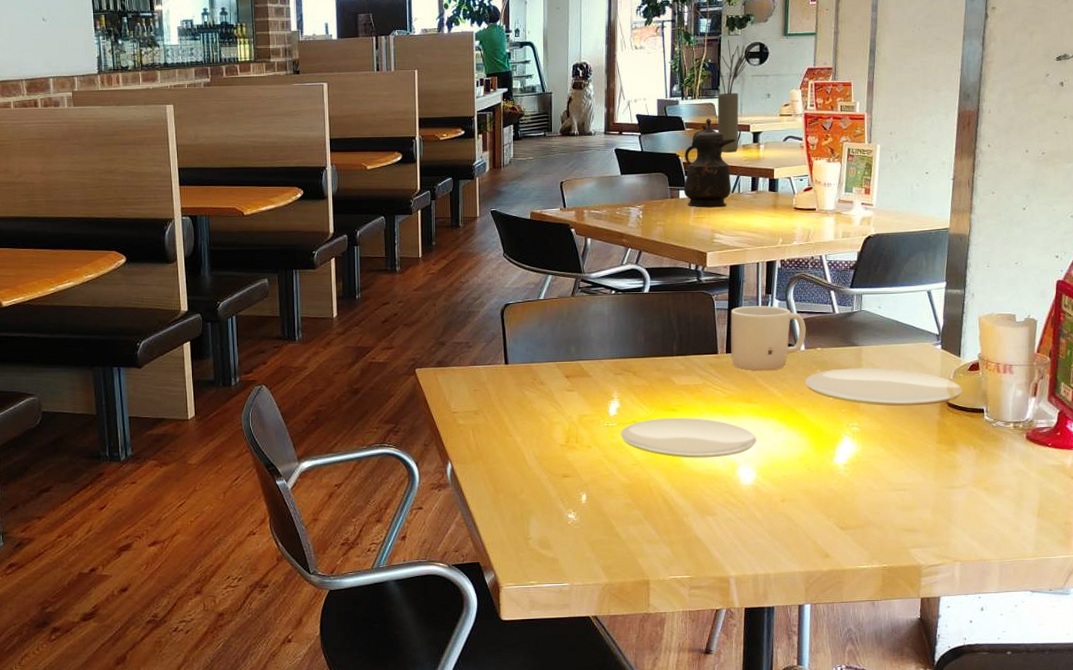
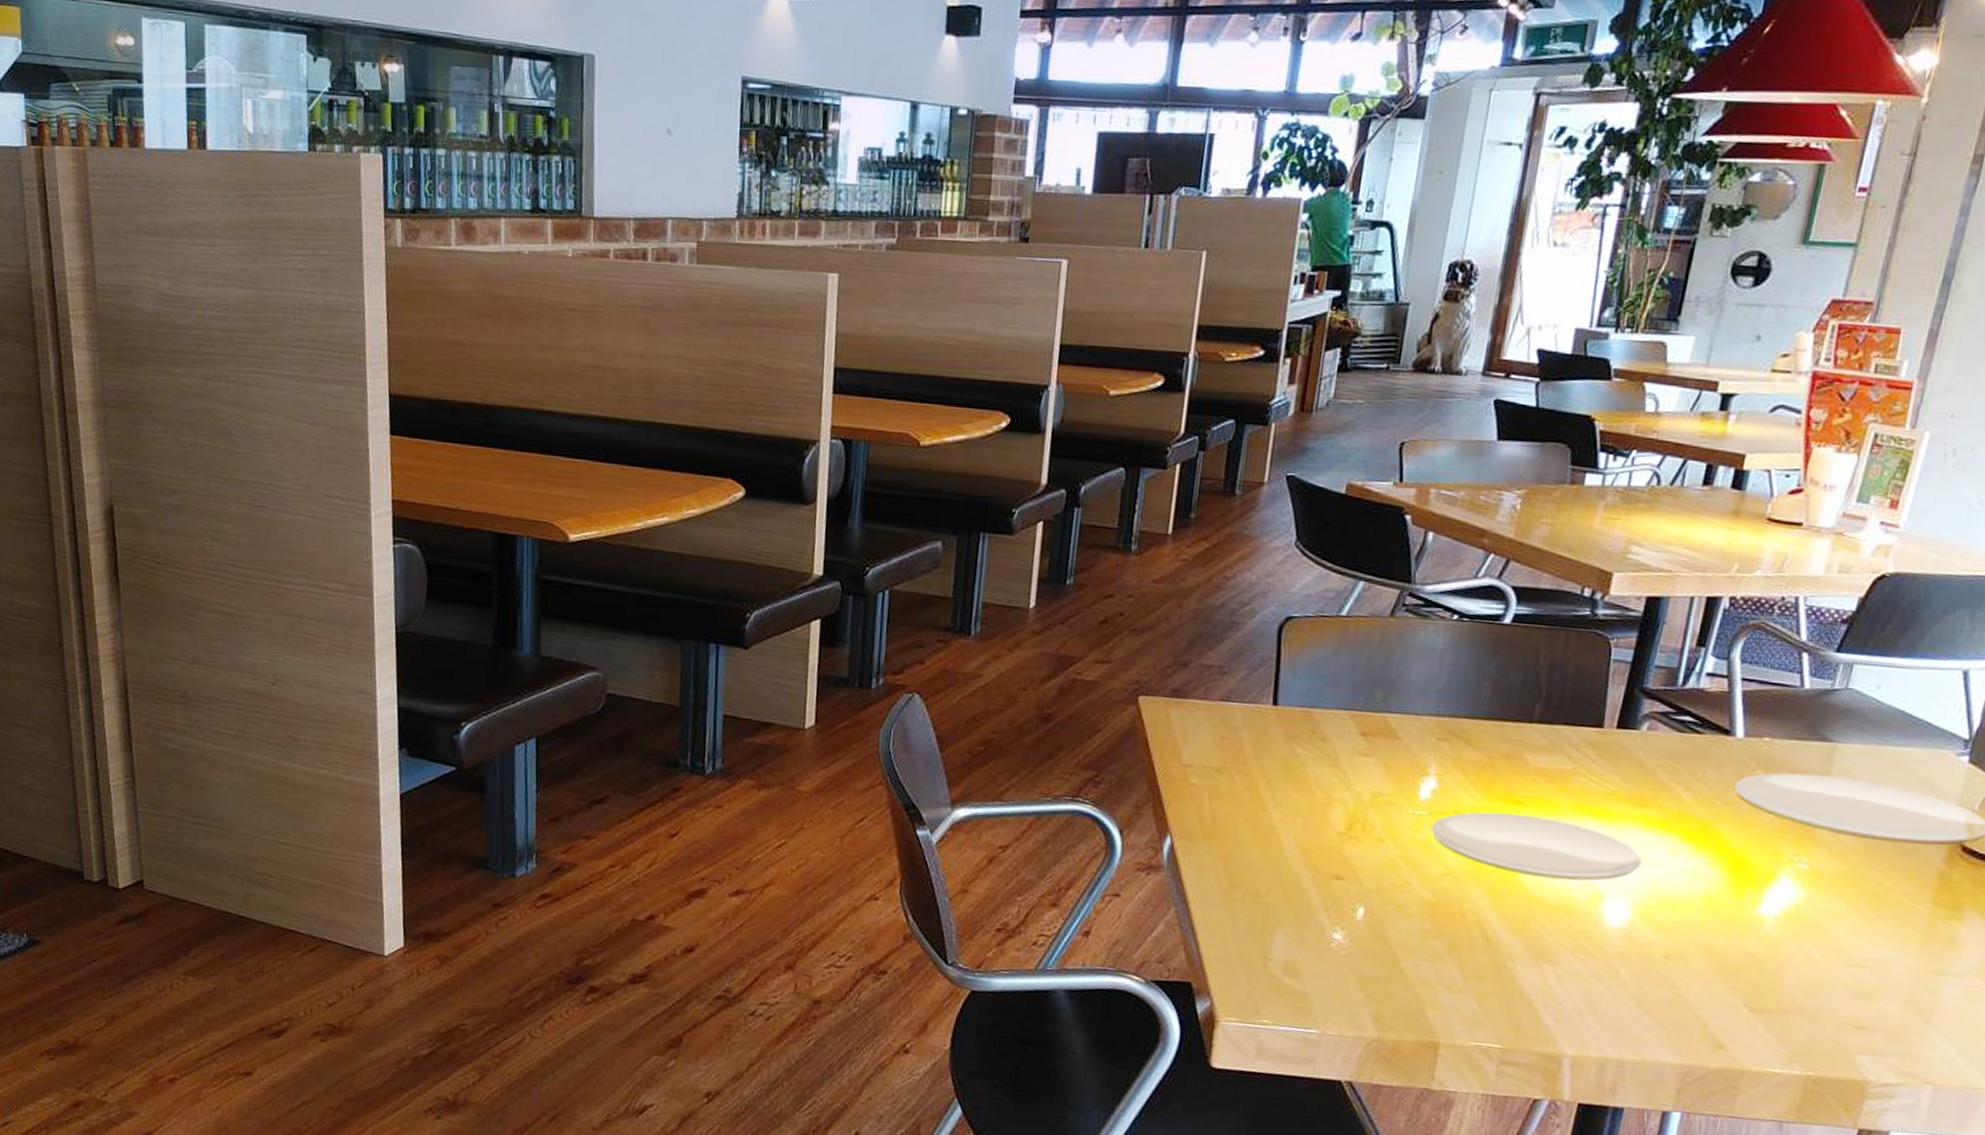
coffeepot: present [683,118,736,208] -> none [1592,364,1692,506]
vase: present [713,39,753,153] -> none [1664,242,1748,422]
mug: present [730,305,806,371] -> none [1623,660,1753,763]

